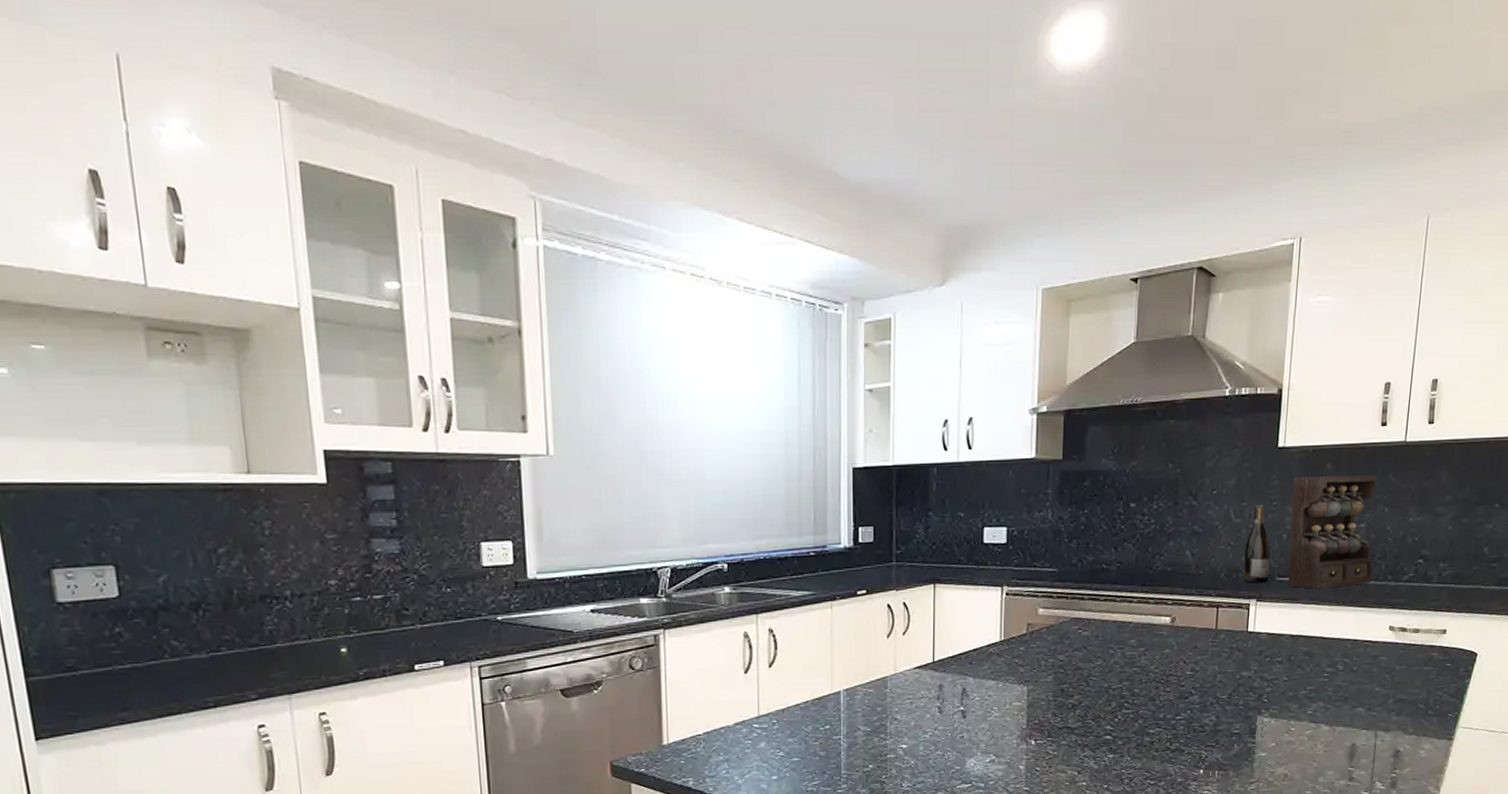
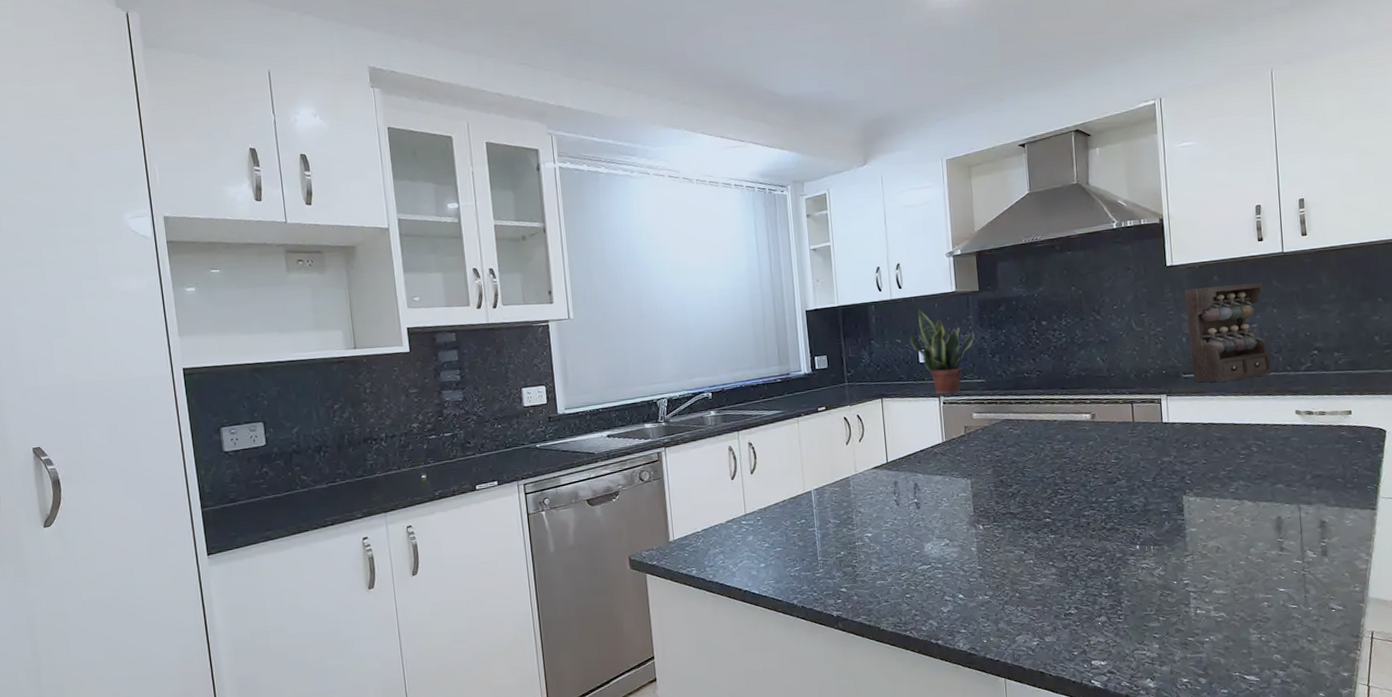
potted plant: none [975,476,1050,583] -> present [910,309,974,394]
wine bottle: present [1243,505,1271,583] -> none [1149,315,1175,381]

